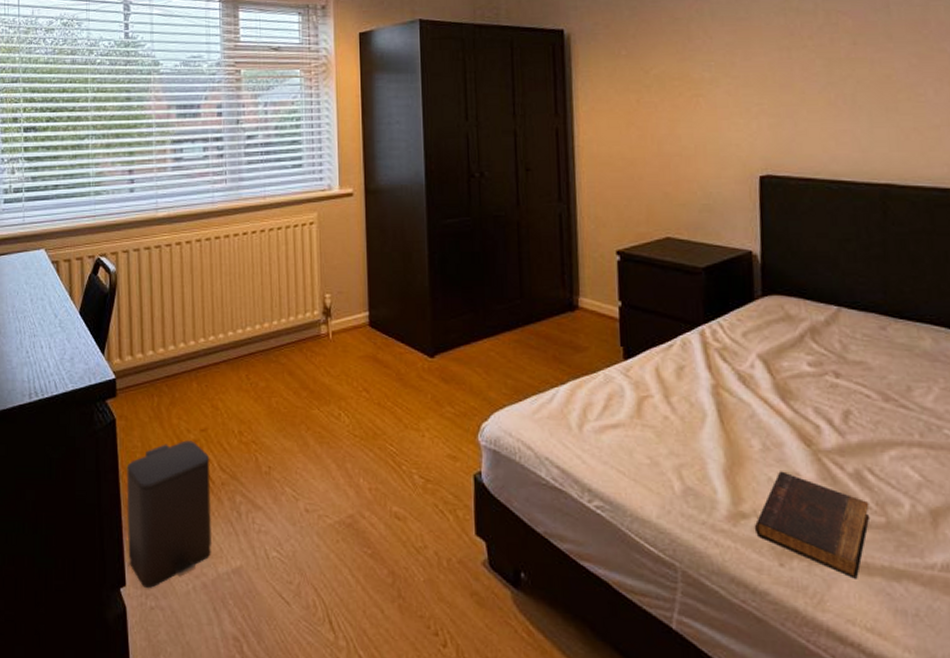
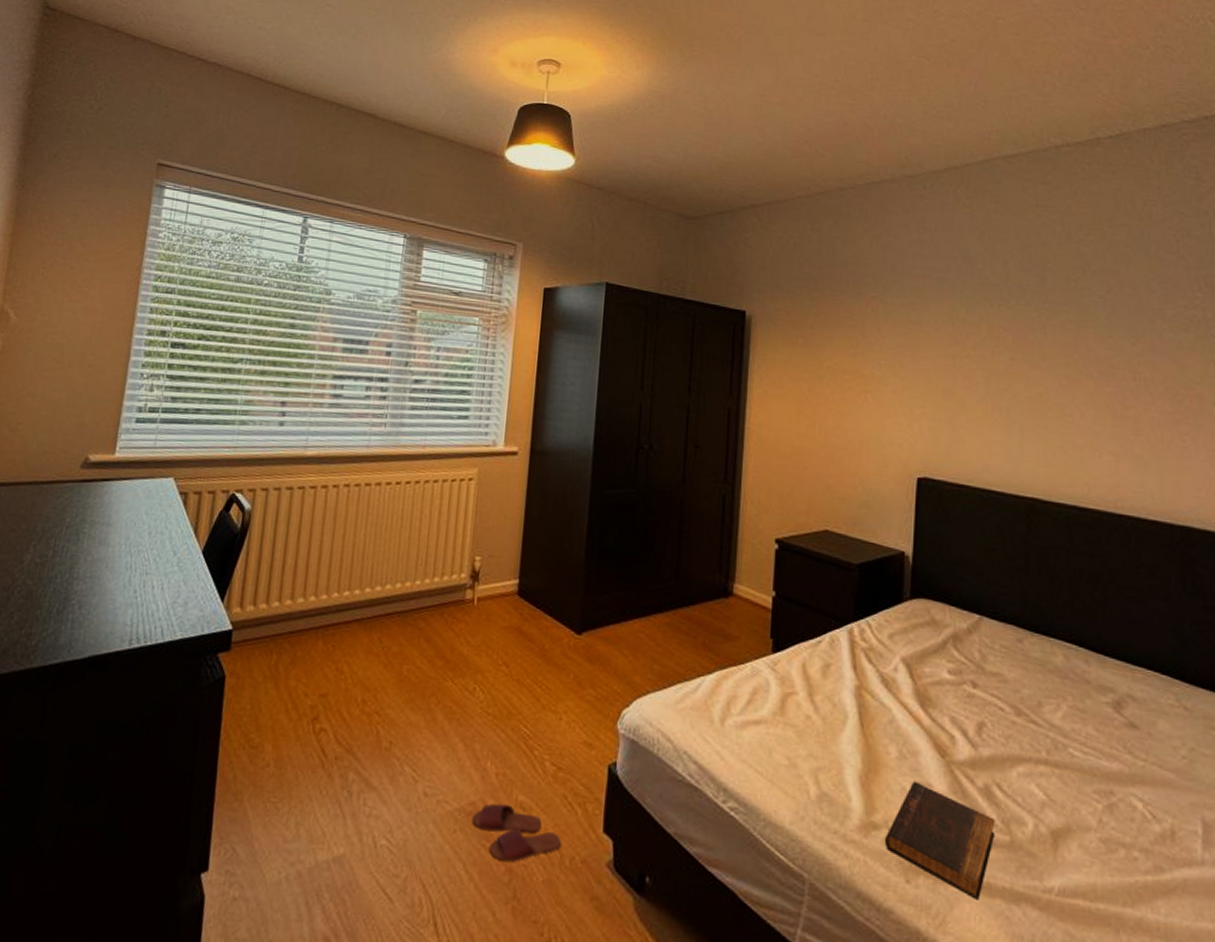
pedal bin: present [126,440,212,588] -> none [216,705,326,875]
slippers: none [351,515,437,565] -> present [471,803,561,862]

